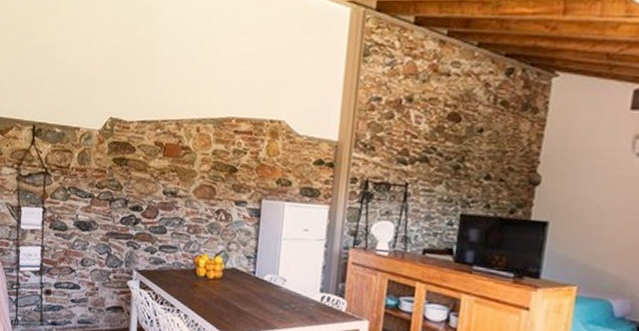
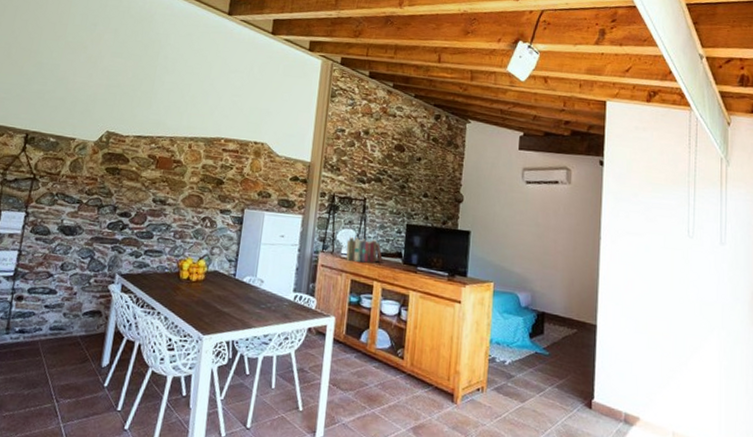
books: none [382,230,428,262] -> present [346,237,383,264]

